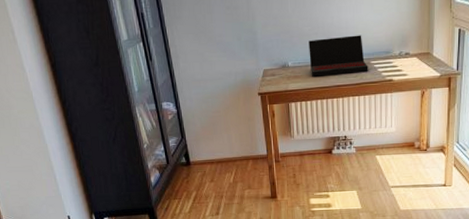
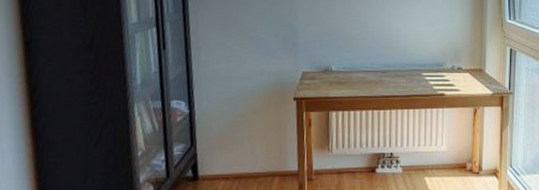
laptop: present [308,35,368,77] -> none [355,44,419,85]

